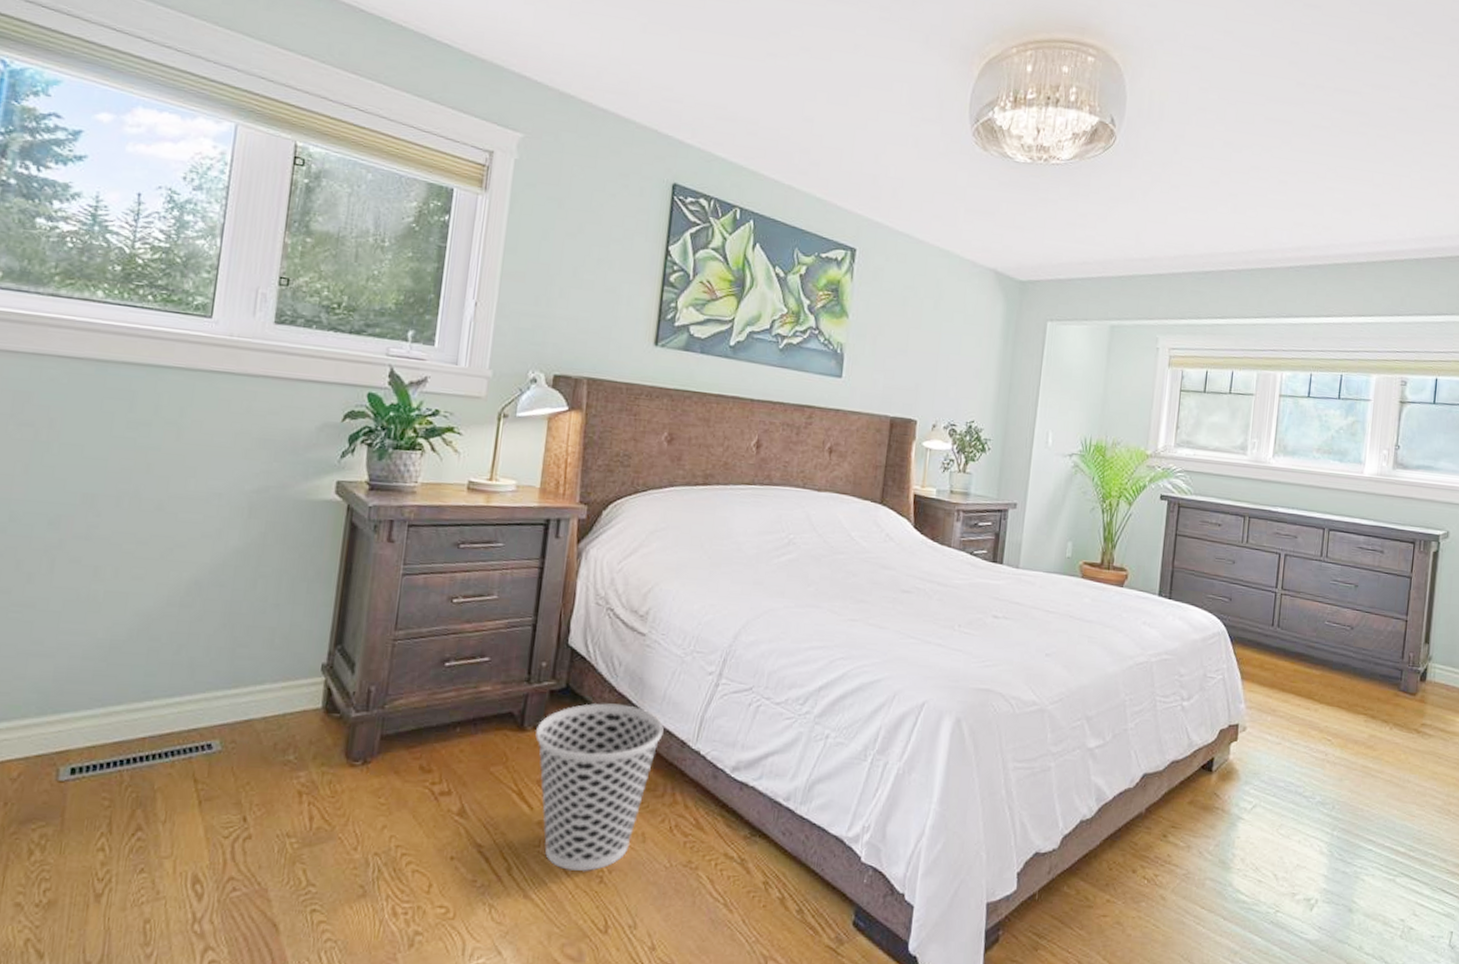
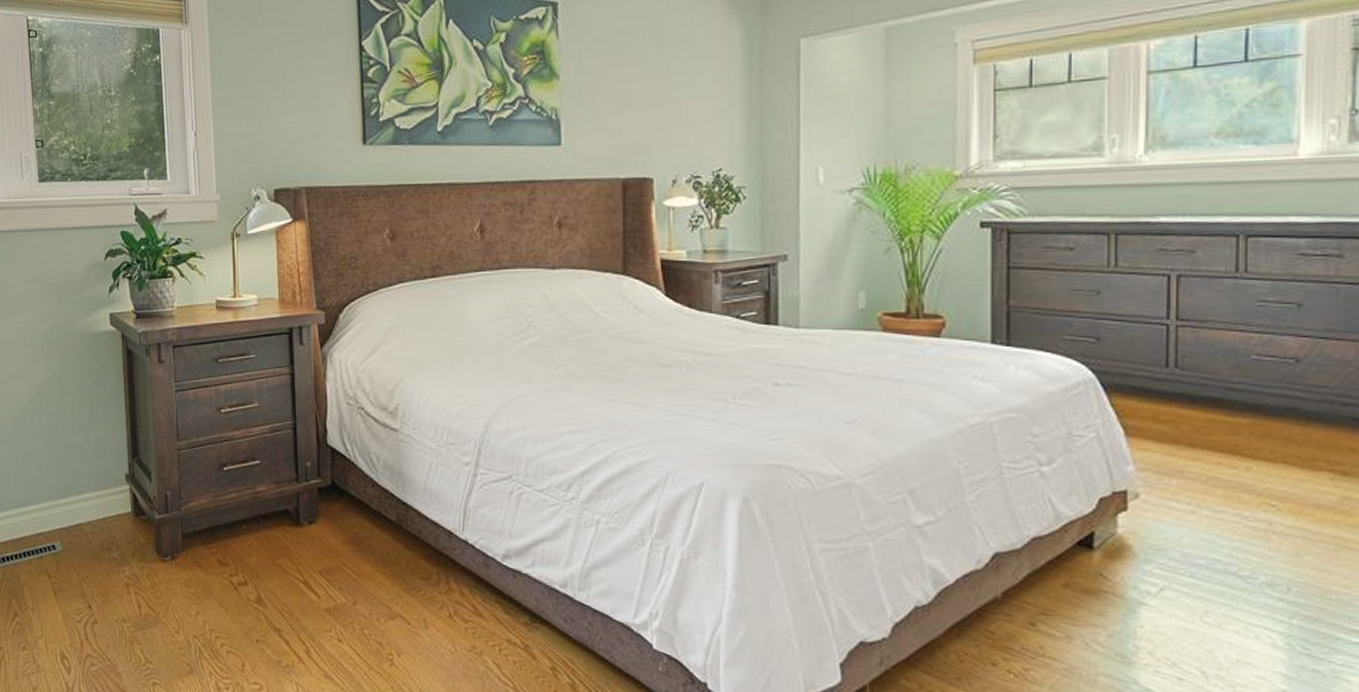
wastebasket: present [535,703,664,872] -> none [311,497,429,655]

